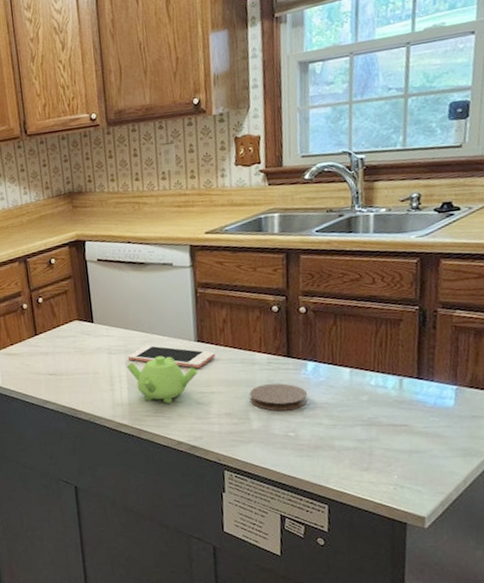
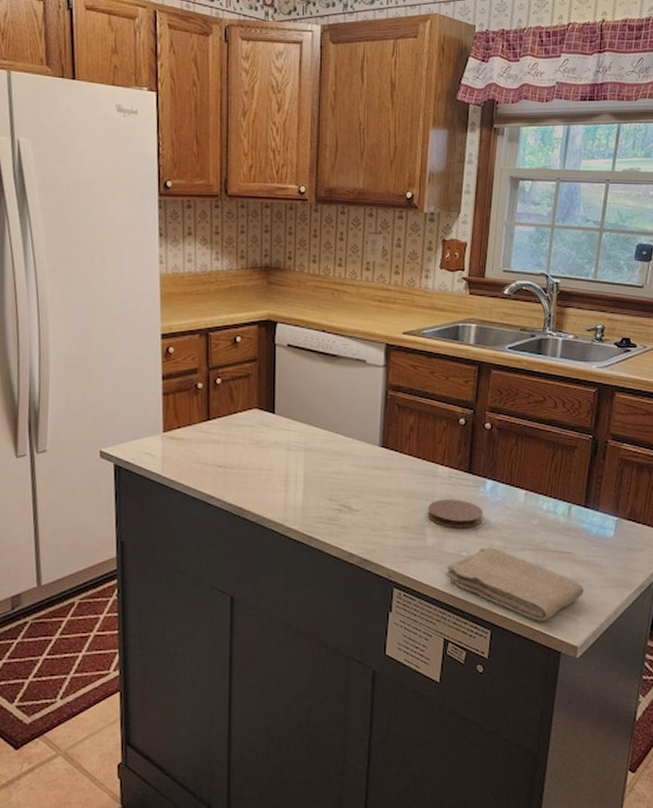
teapot: present [126,356,198,404] -> none [304,458,379,511]
cell phone: present [128,344,215,369] -> none [308,444,398,476]
washcloth: none [274,425,426,494] -> present [445,547,584,621]

